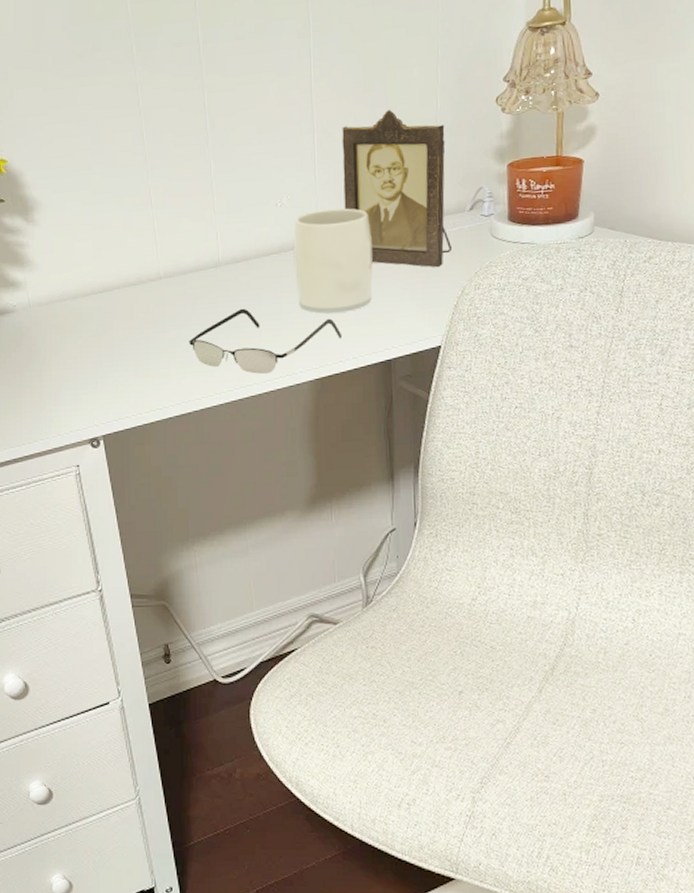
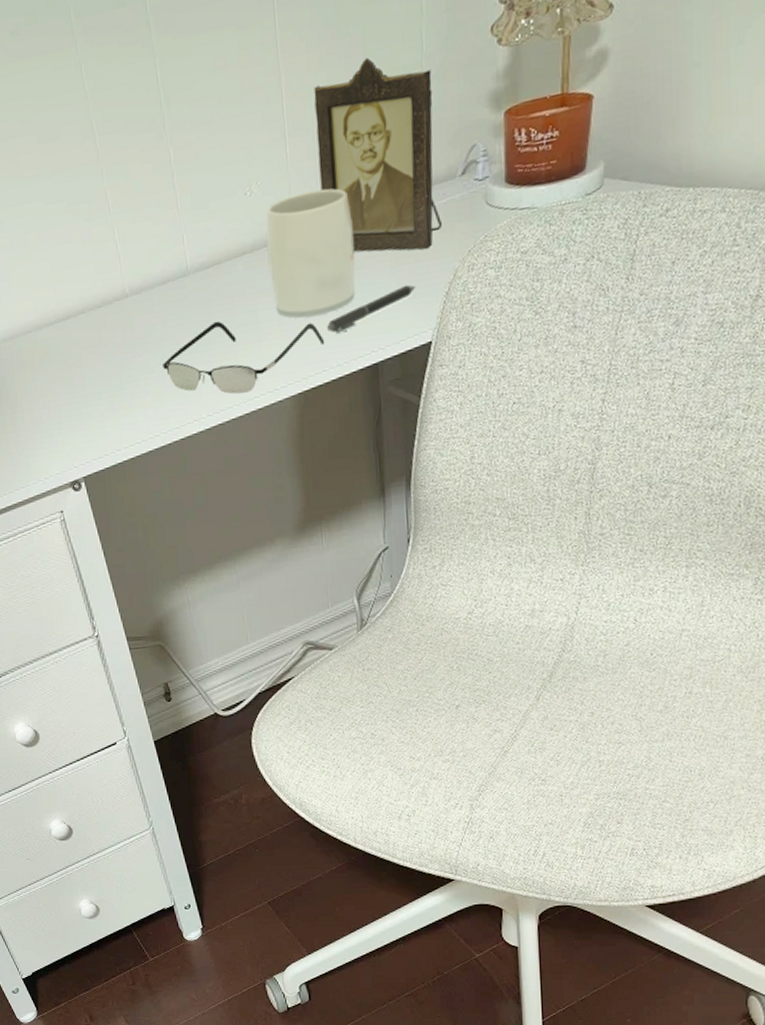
pen: none [345,295,428,330] -> present [327,284,416,334]

